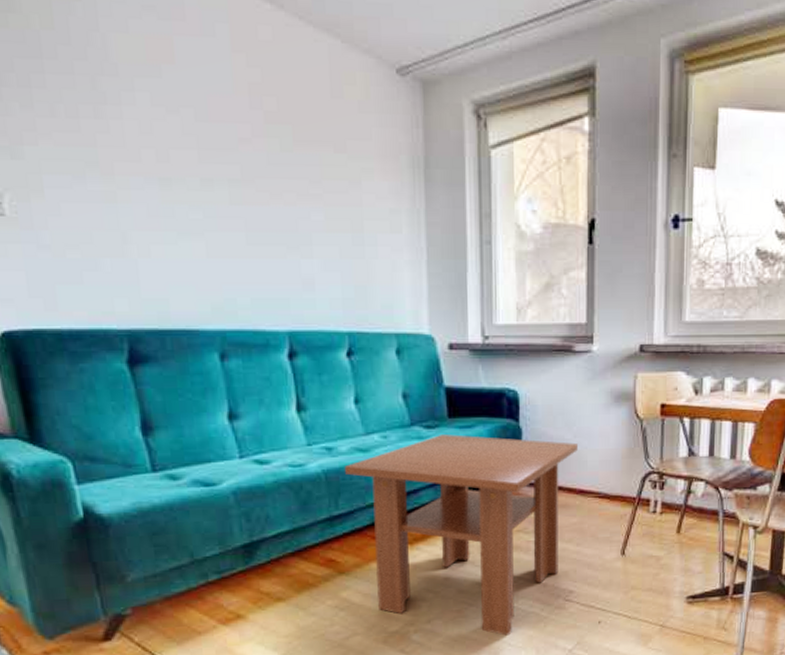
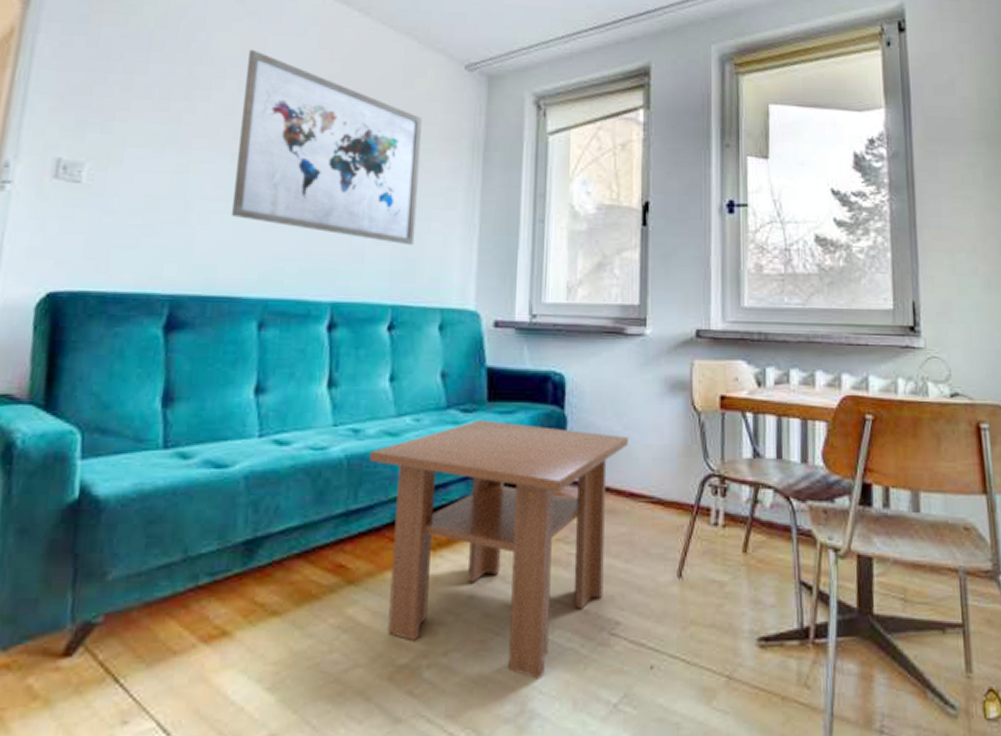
wall art: none [155,53,363,272] -> present [230,49,422,246]

